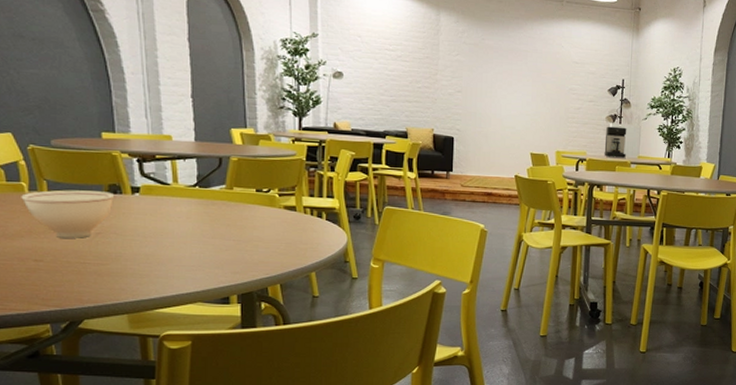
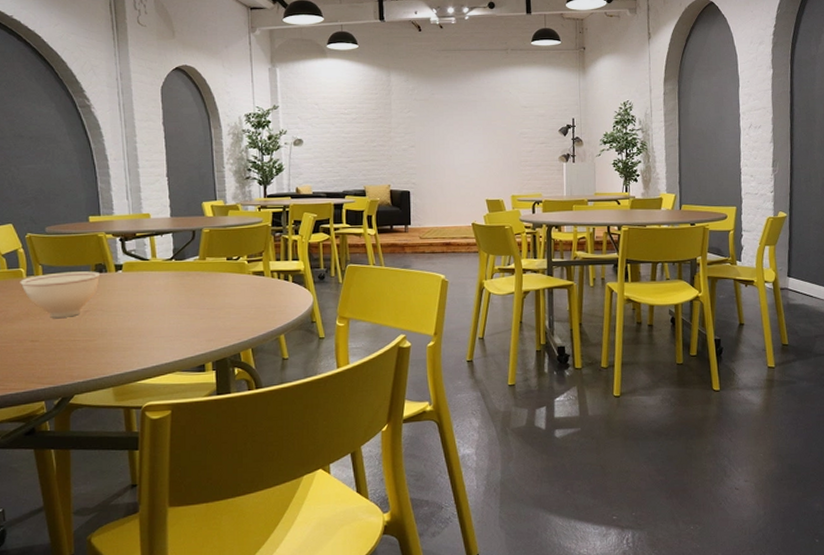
coffee maker: present [604,126,627,159] -> none [559,165,582,197]

